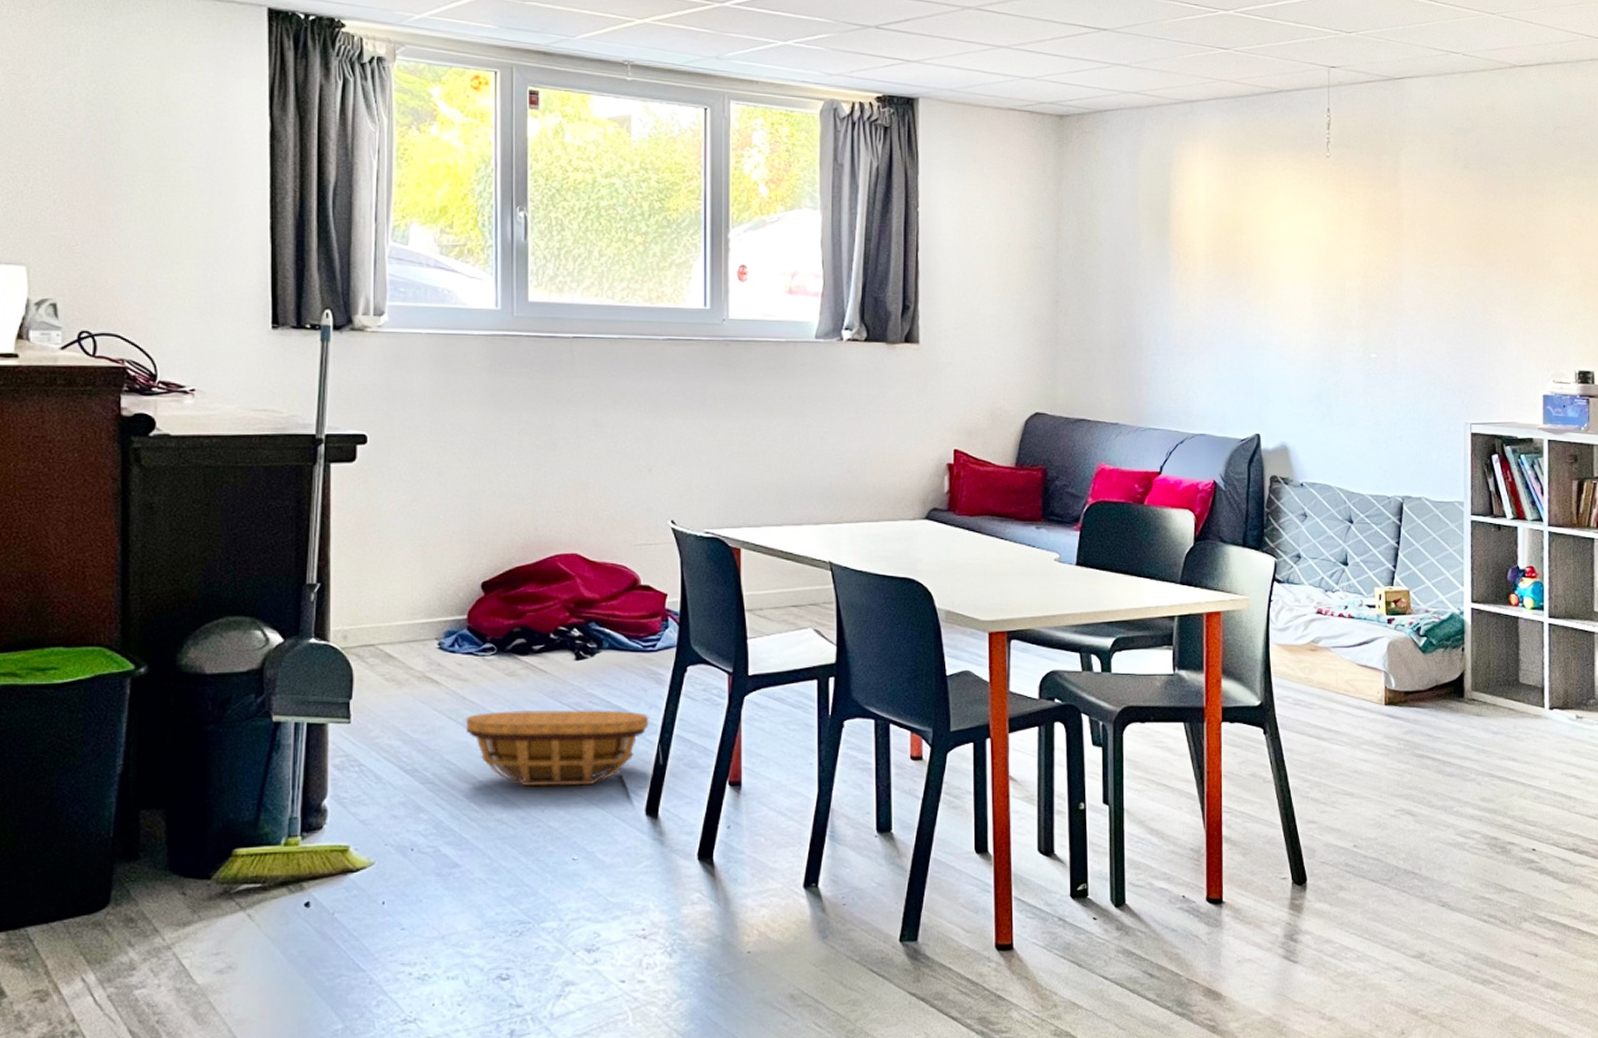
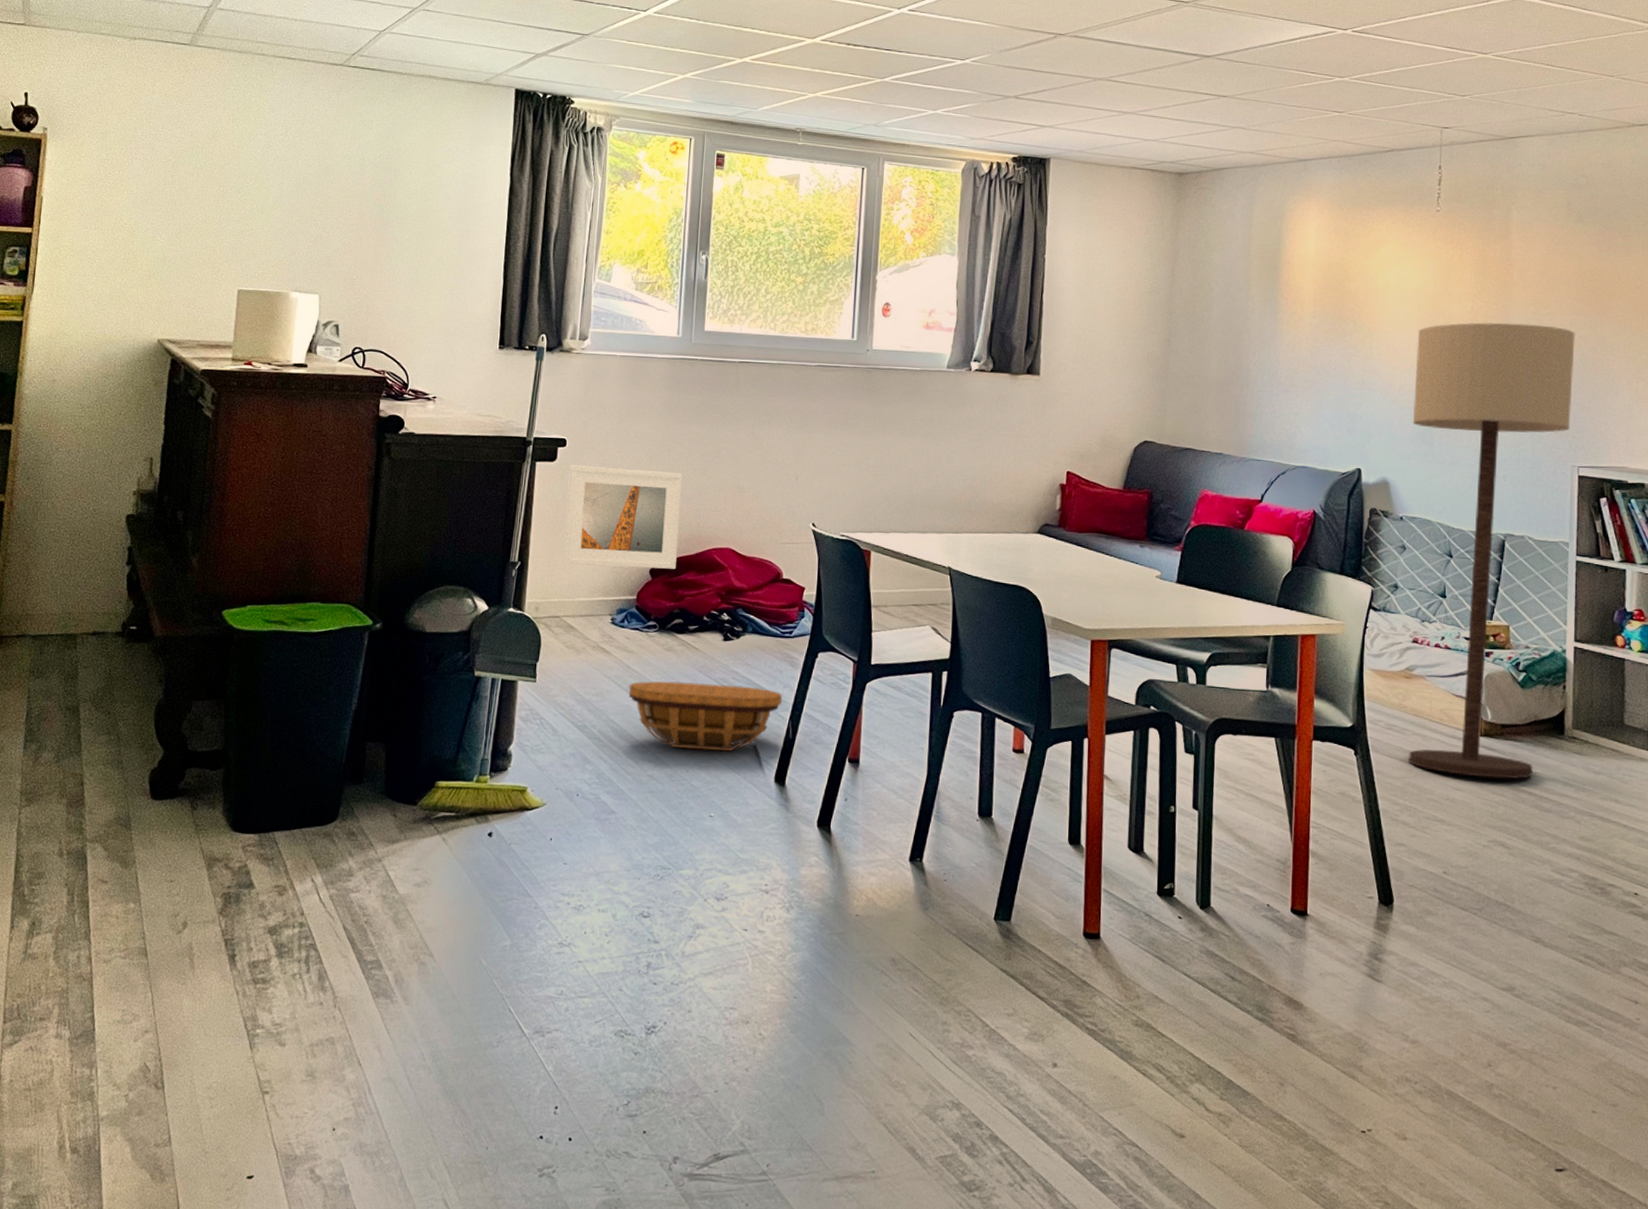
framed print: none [373,465,513,584] -> present [563,464,682,569]
floor lamp: none [1309,276,1465,747] -> present [1408,323,1575,779]

